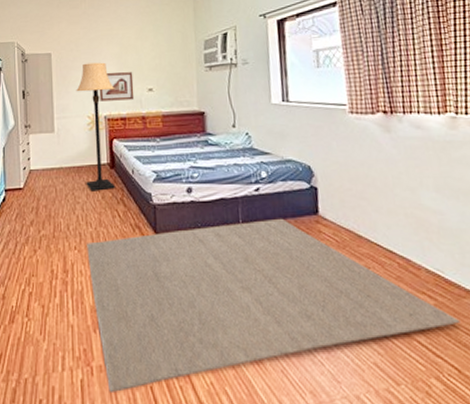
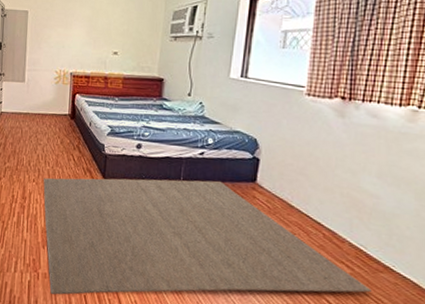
lamp: present [76,62,115,192] -> none [47,23,83,137]
picture frame: present [99,72,135,101] -> none [68,33,101,61]

